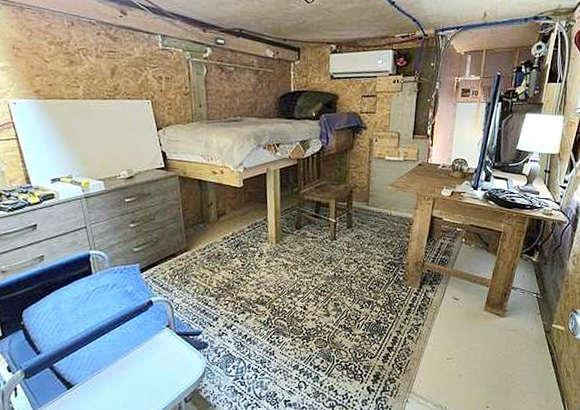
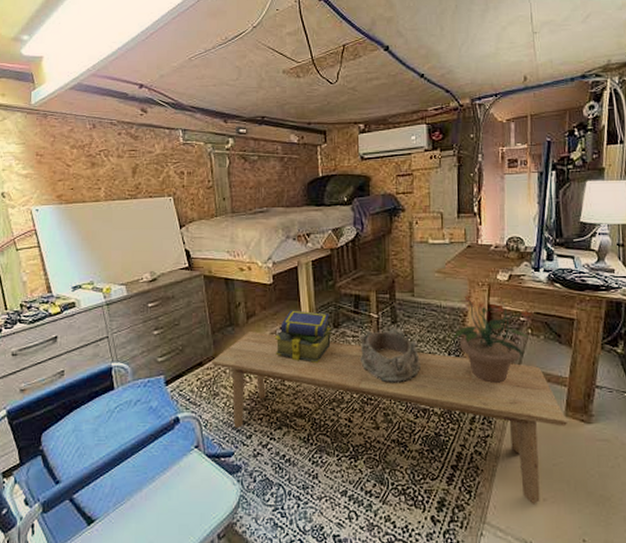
bench: none [184,229,485,379] -> present [211,332,567,504]
stack of books: none [242,211,293,260] -> present [275,310,331,364]
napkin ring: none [317,231,369,279] -> present [359,327,420,383]
potted plant: none [399,207,468,282] -> present [453,295,532,383]

